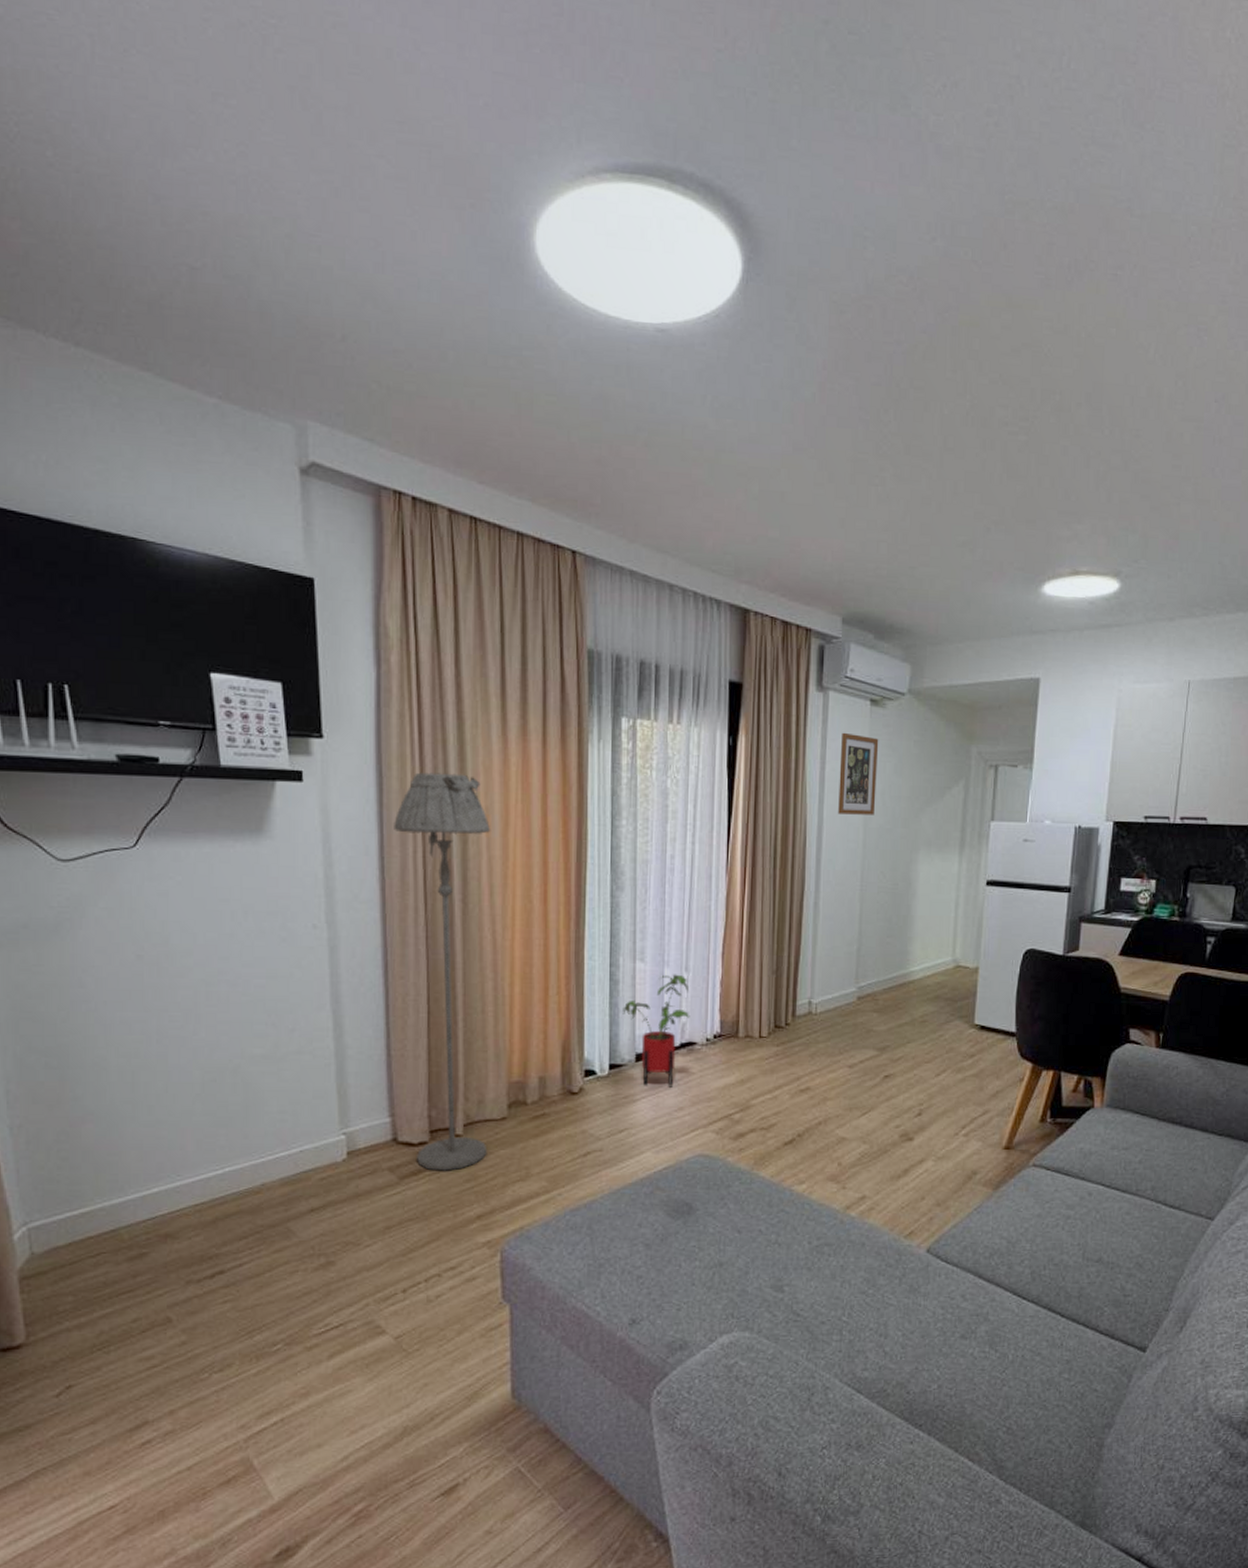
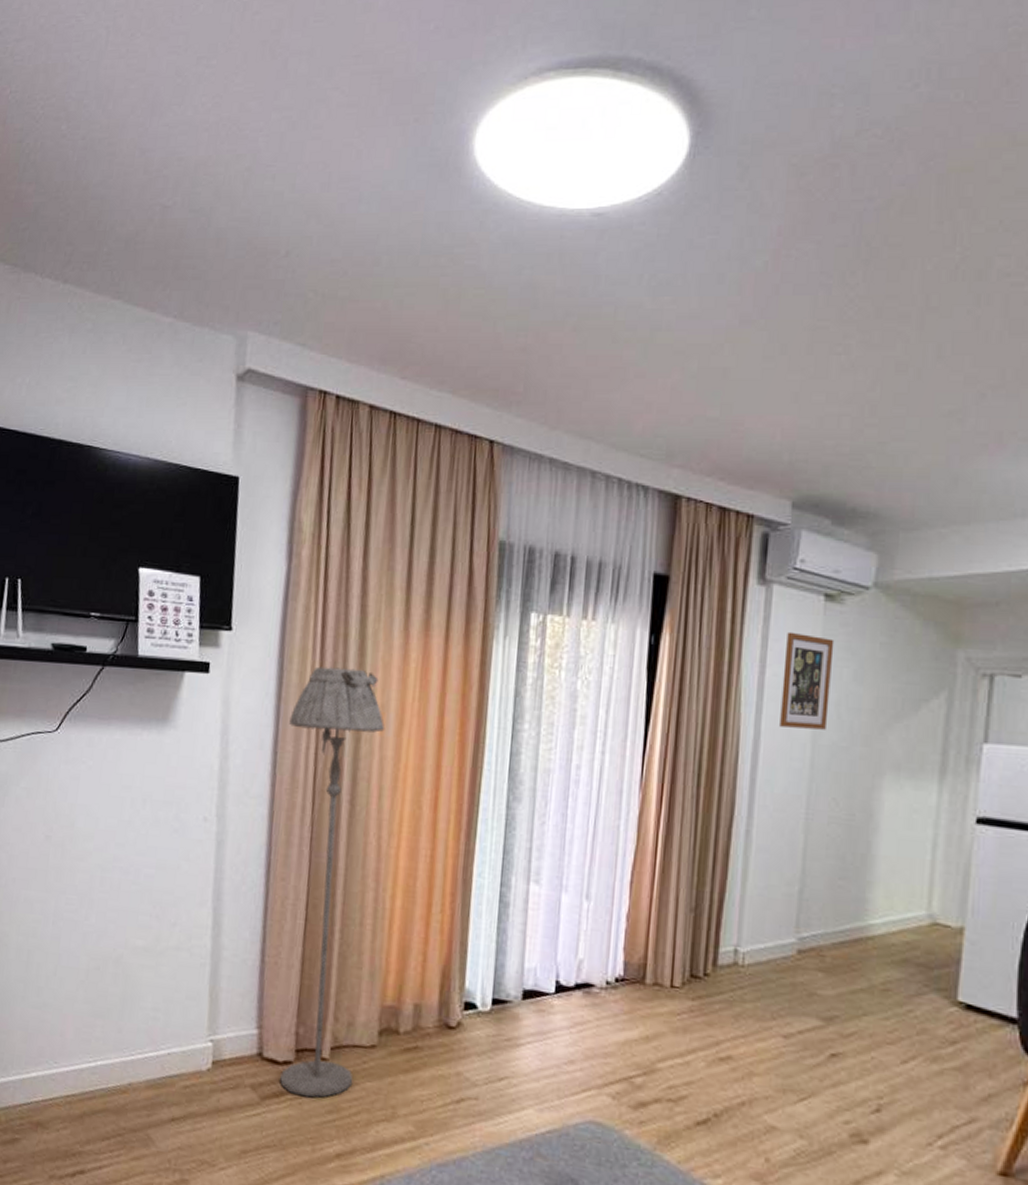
house plant: present [623,974,690,1087] -> none [511,901,589,1035]

